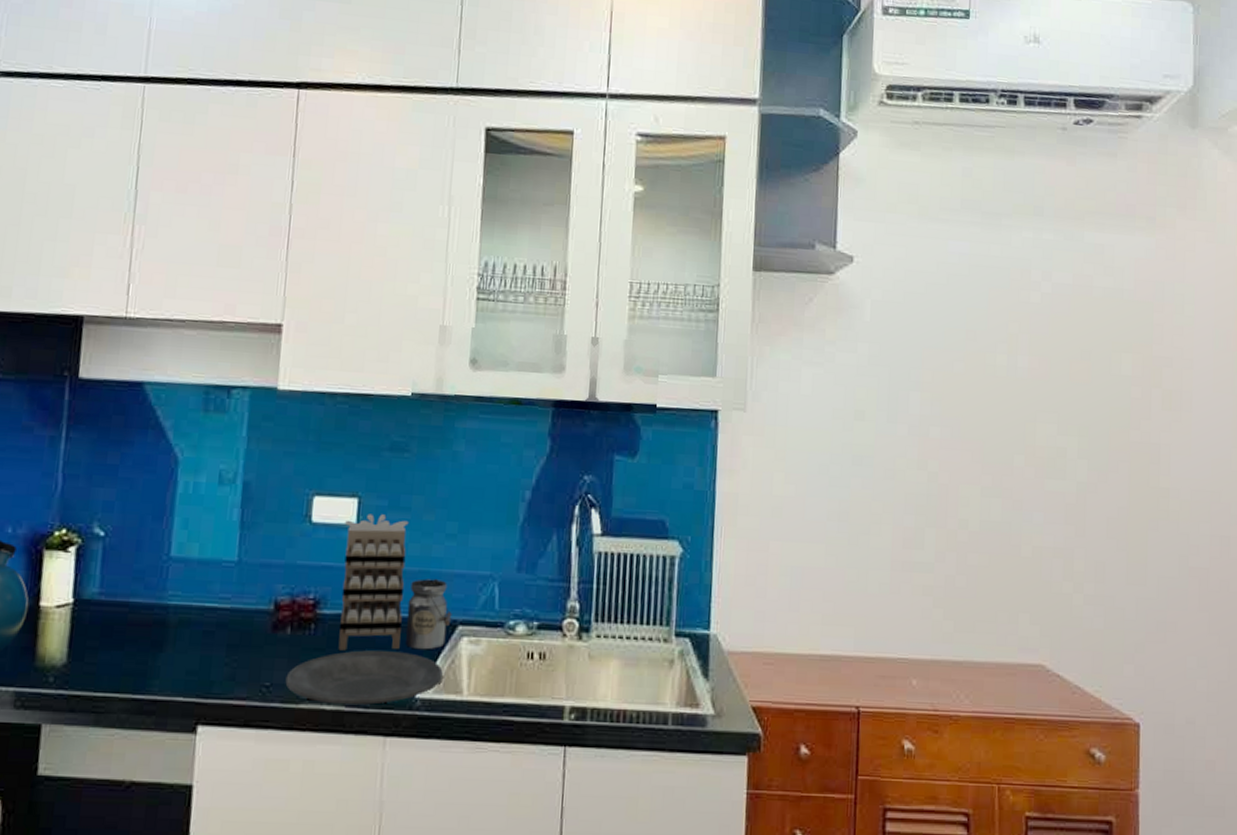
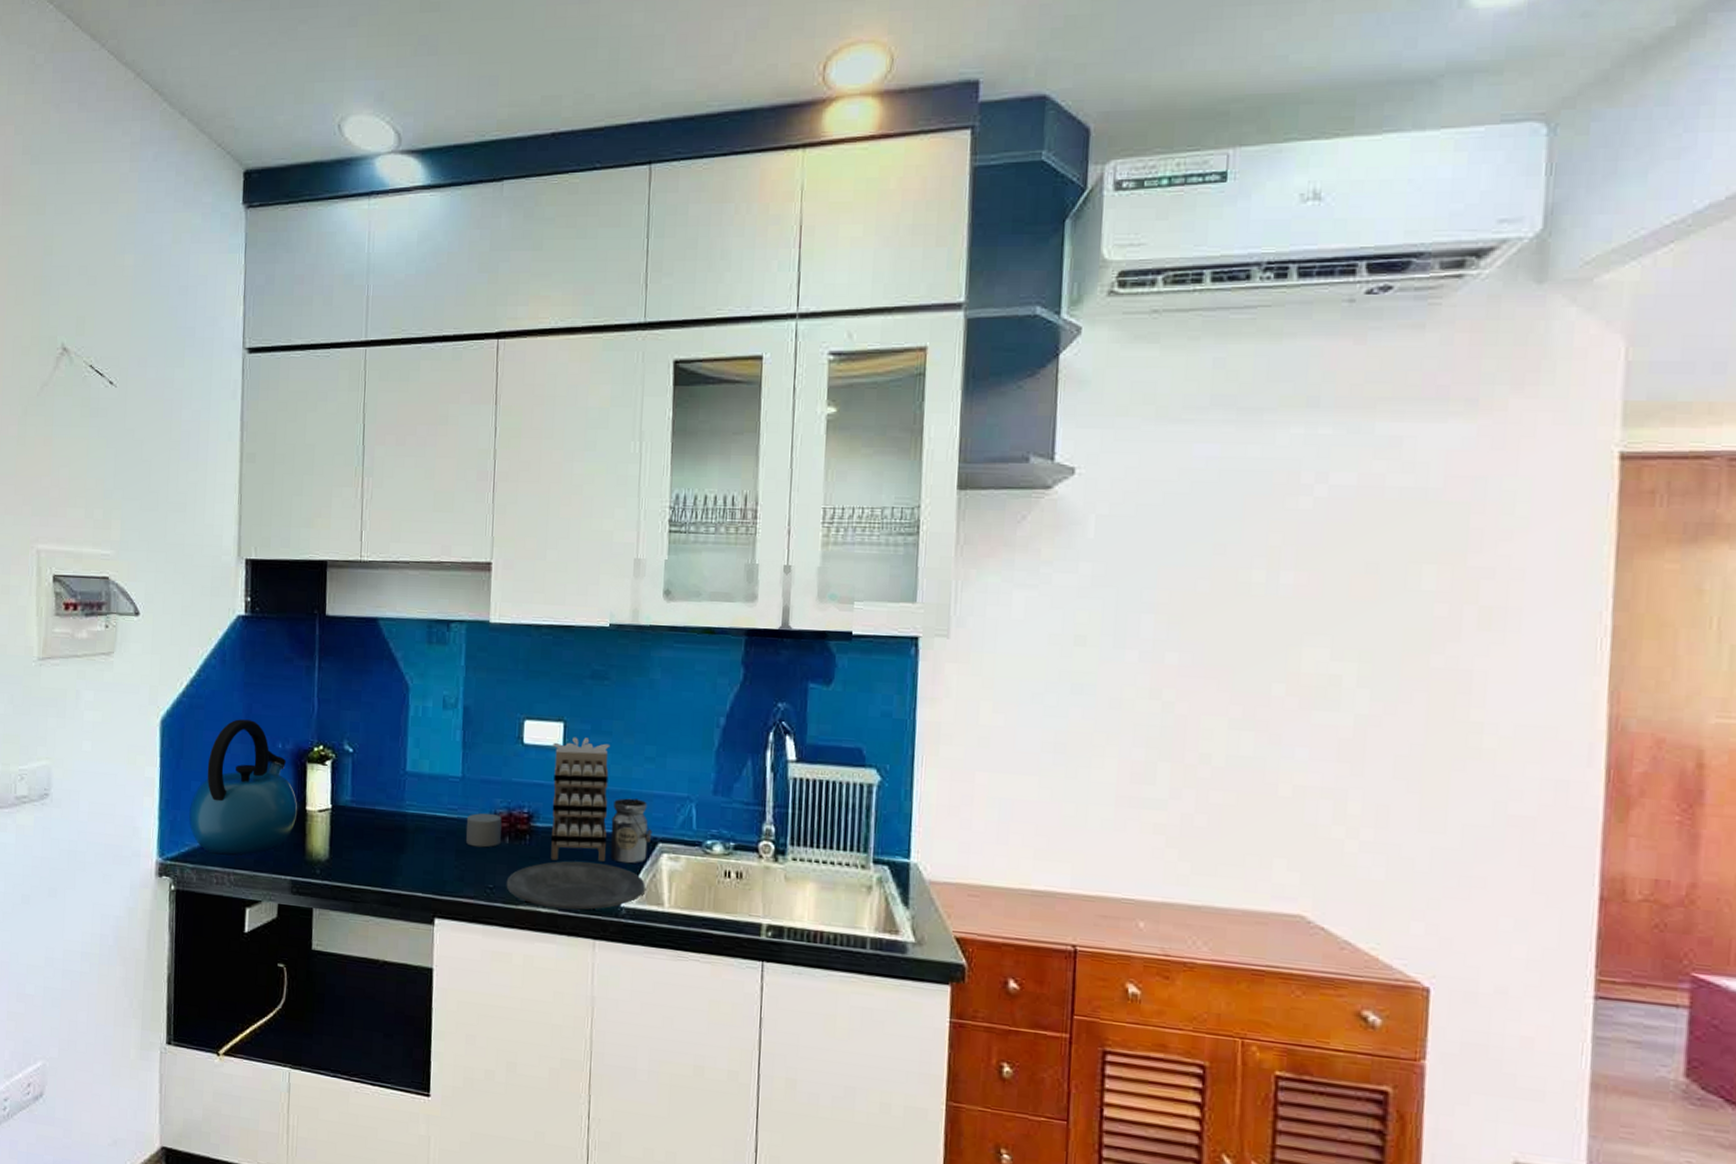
jar: none [239,601,283,641] -> present [465,813,502,848]

